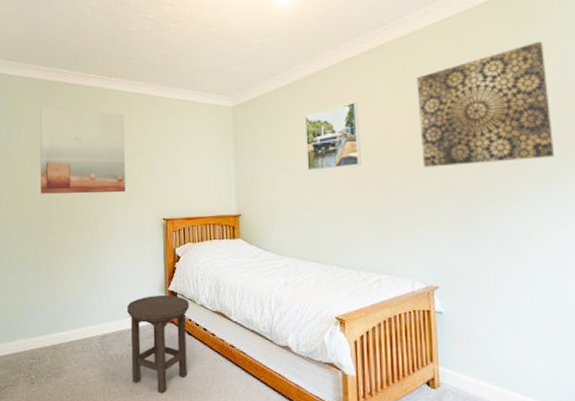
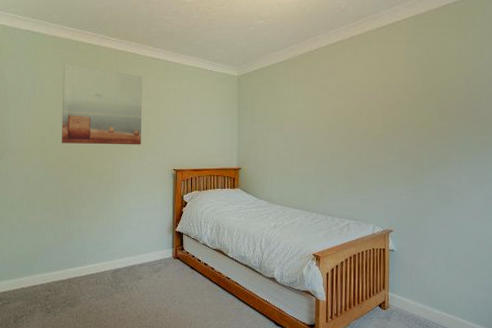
stool: present [127,294,190,394] -> none [138,235,194,319]
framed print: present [304,102,361,170] -> none [297,79,341,134]
wall art: present [416,41,555,168] -> none [386,41,482,136]

